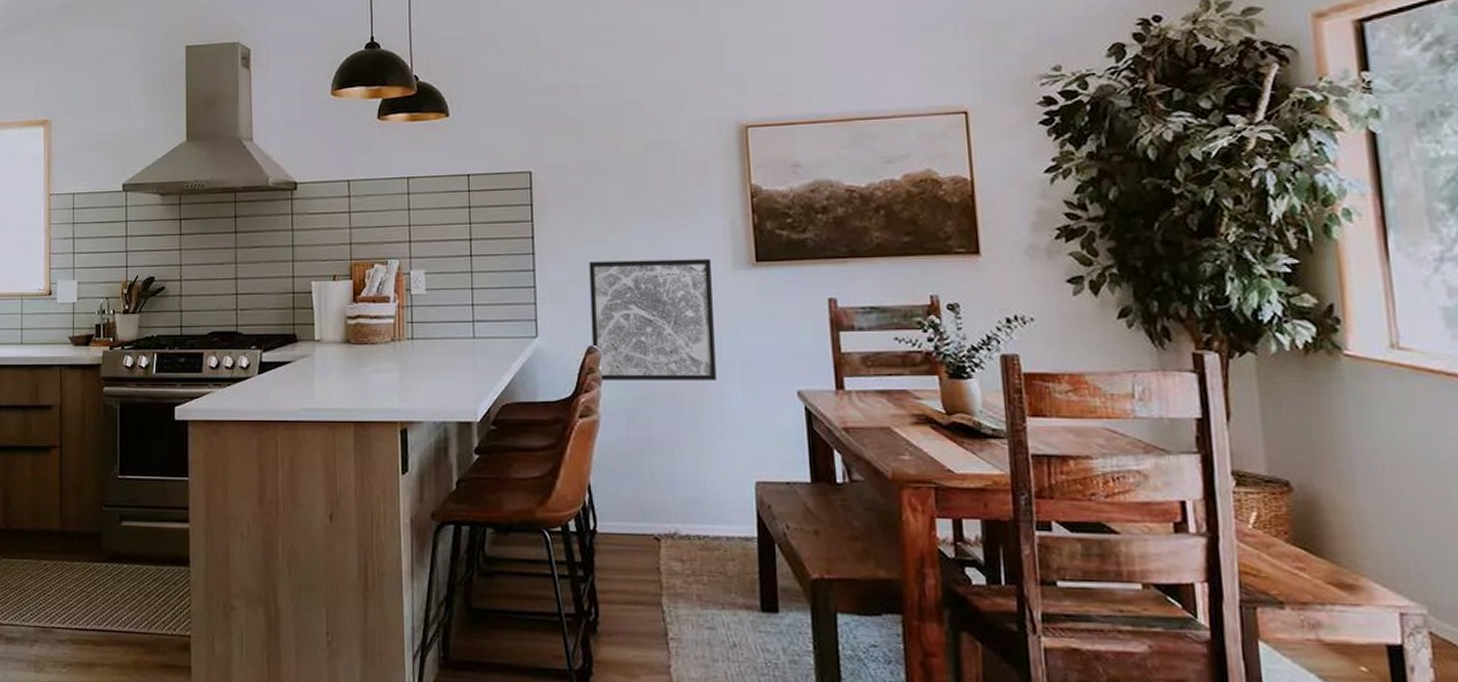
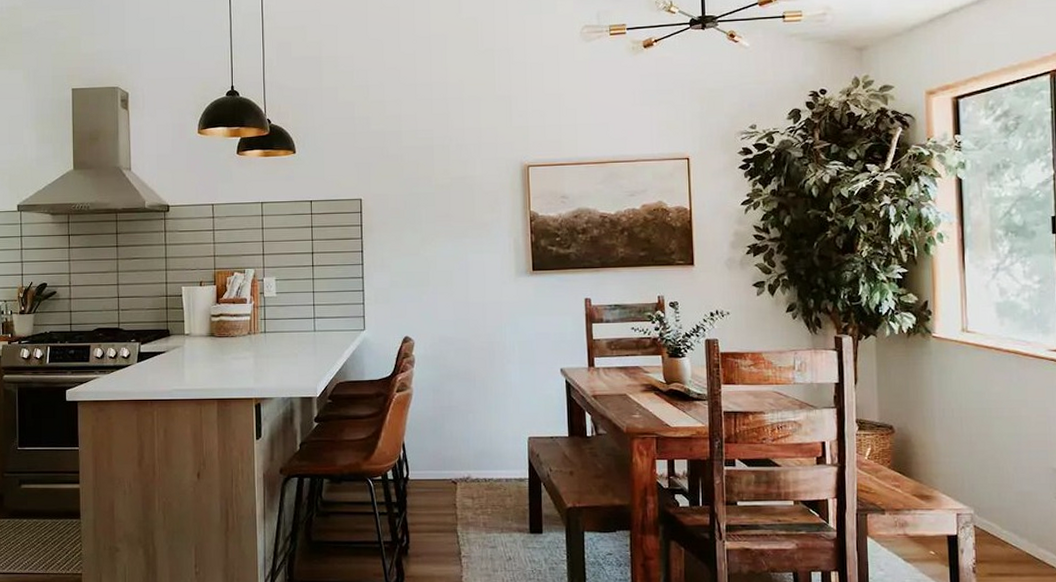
wall art: present [589,258,717,380] -> none [406,268,501,363]

